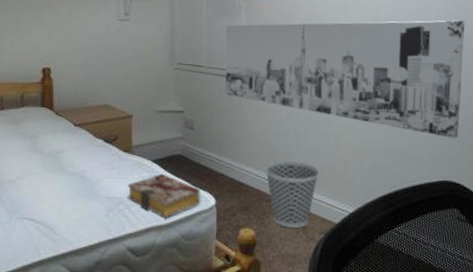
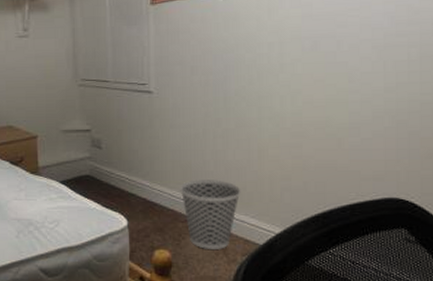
book: present [127,173,201,219] -> none [36,194,112,240]
wall art: present [225,20,465,138] -> none [132,10,421,150]

